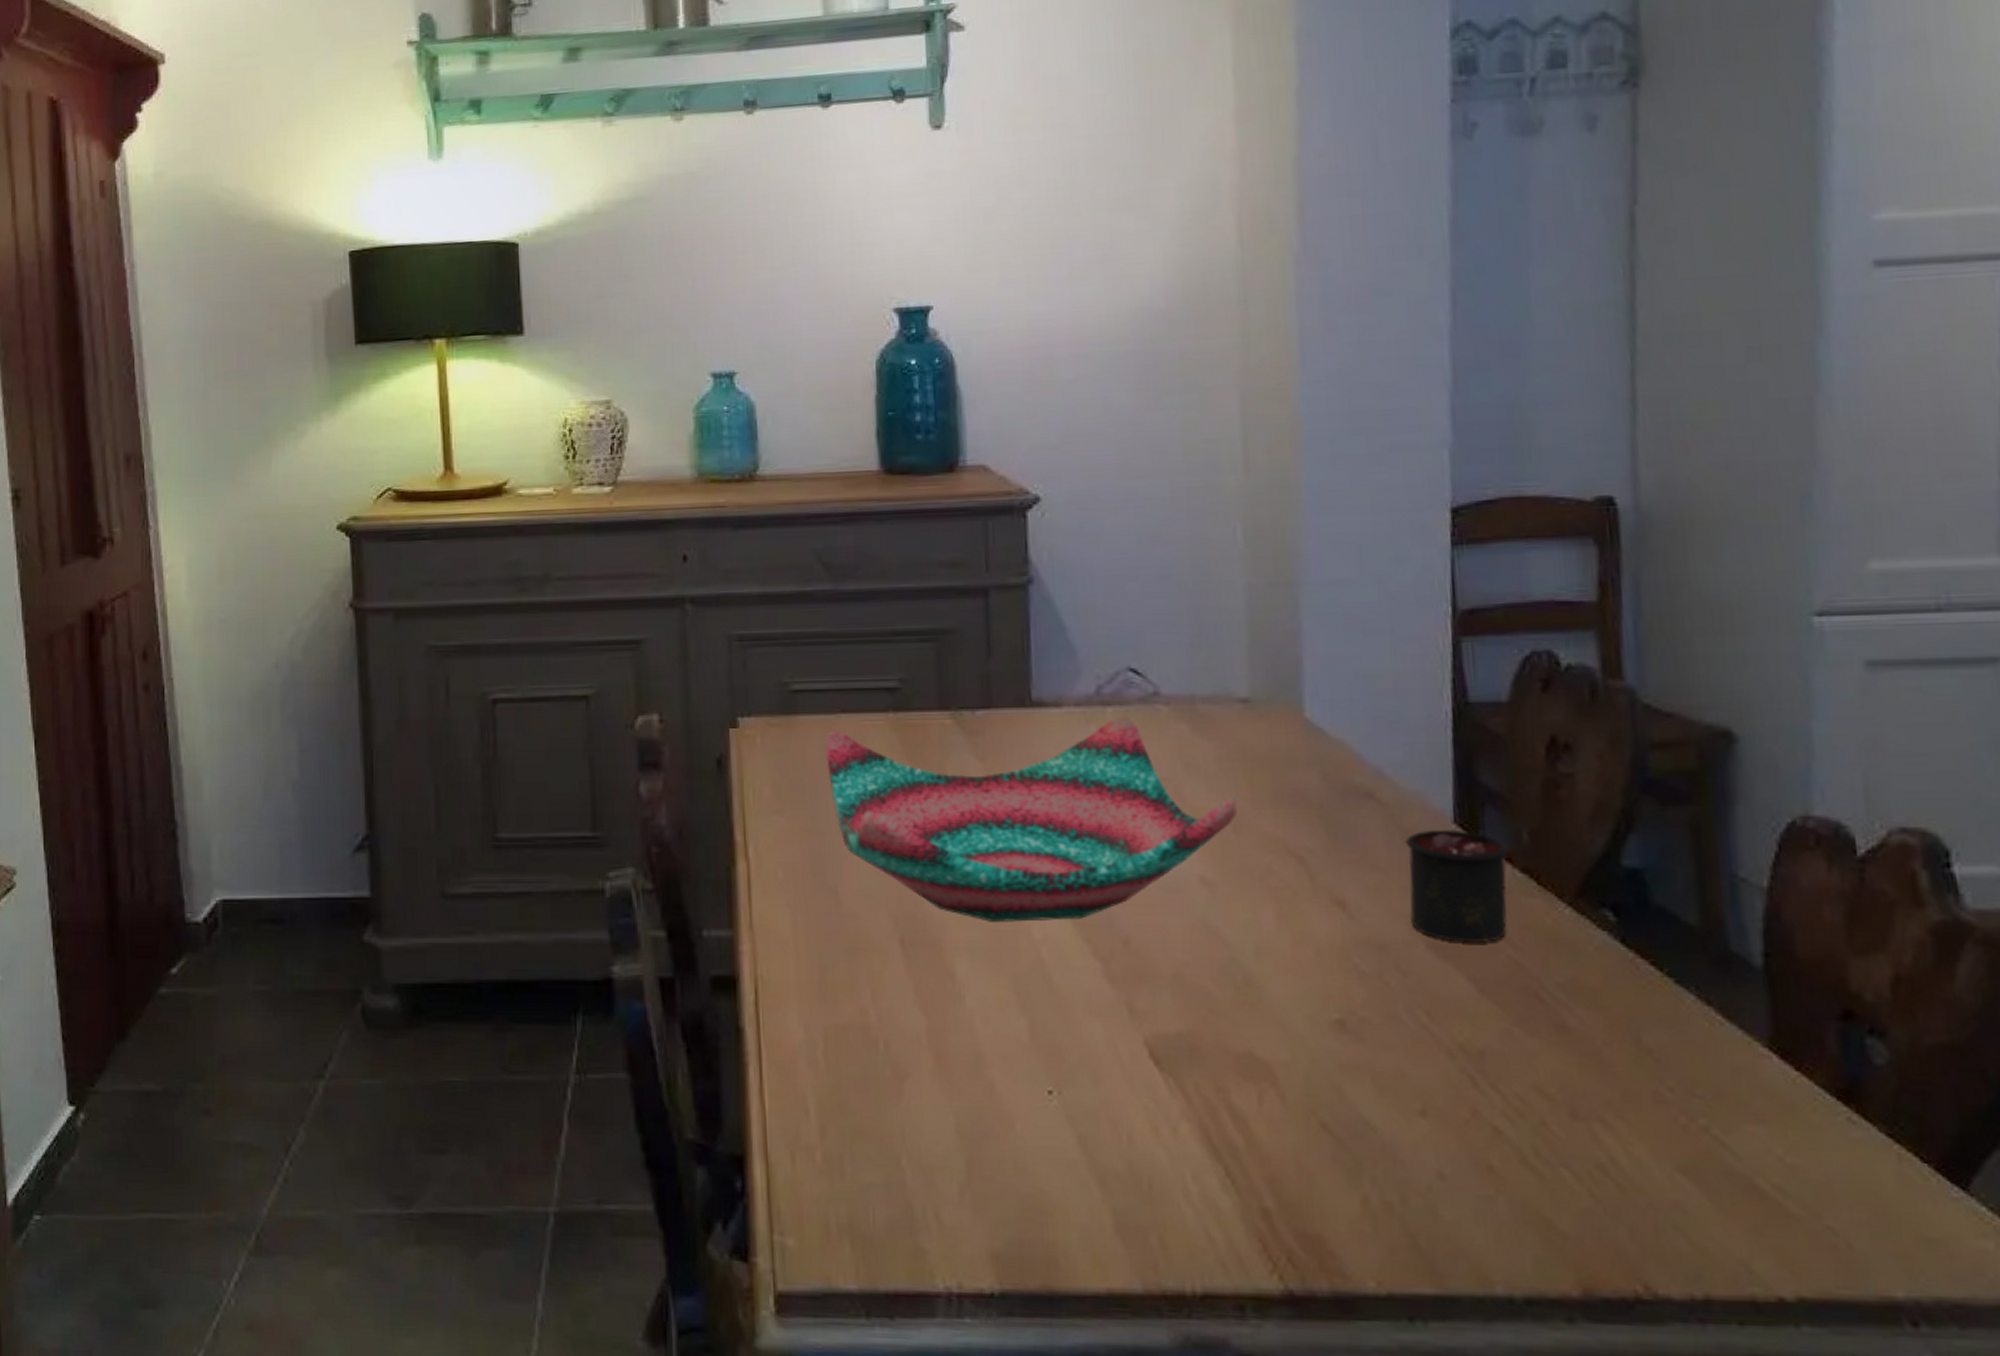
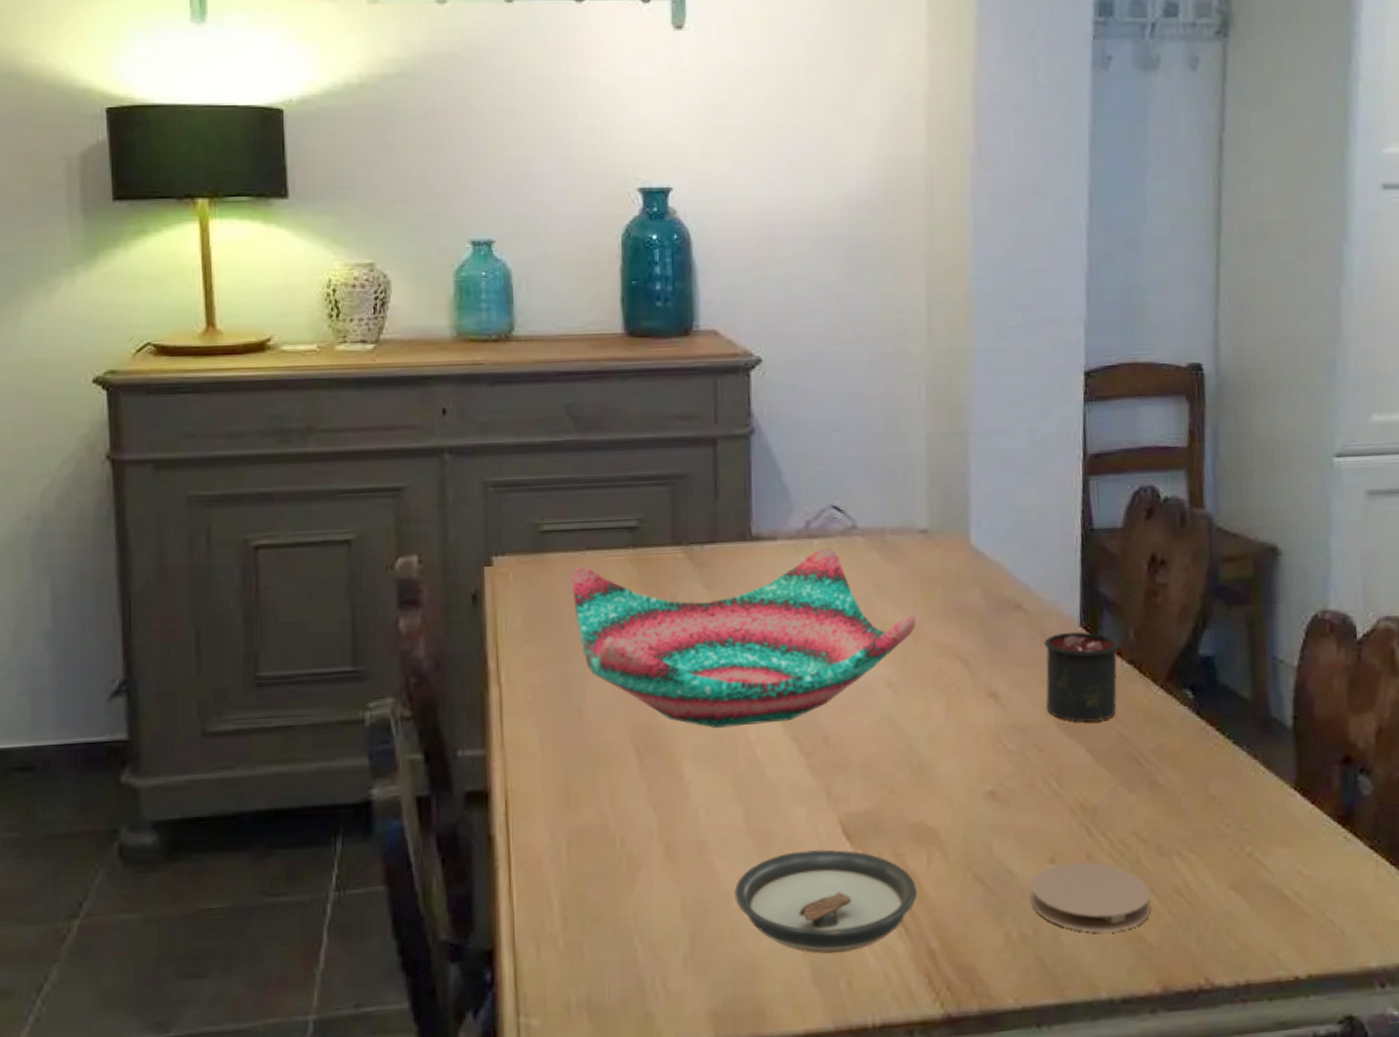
saucer: none [1018,1073,1246,1202] -> present [734,849,917,954]
coaster: none [1395,1117,1564,1212] -> present [1030,861,1151,933]

